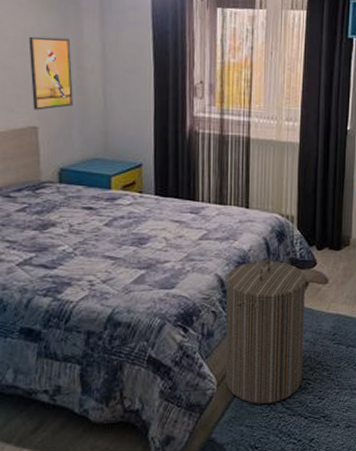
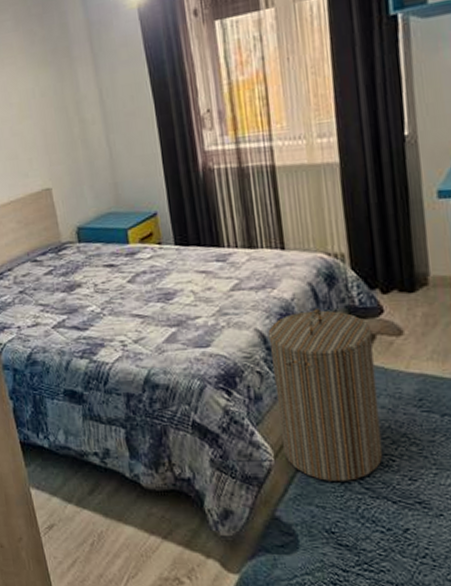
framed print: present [28,36,73,110] -> none [31,92,80,172]

